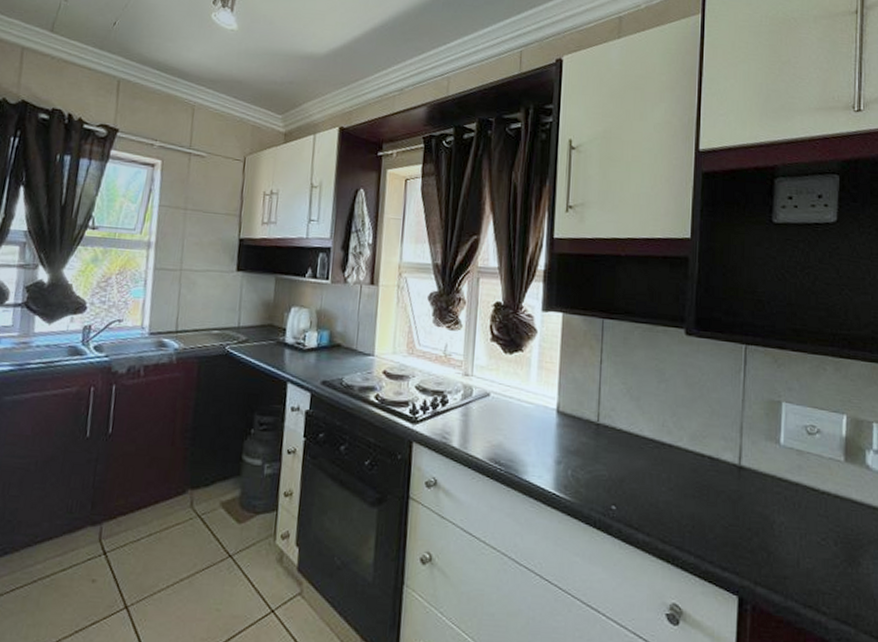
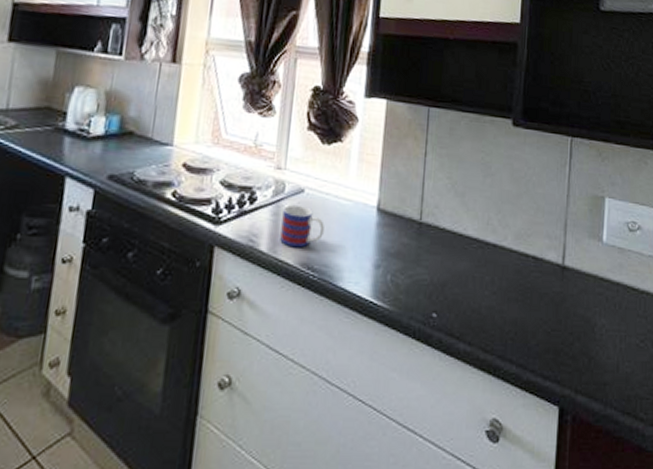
mug: none [470,406,509,445] -> present [280,204,325,248]

